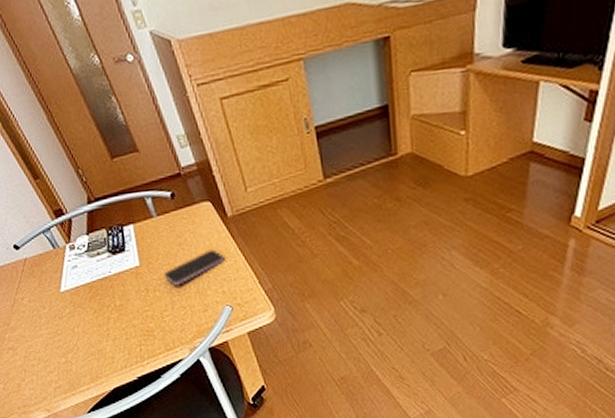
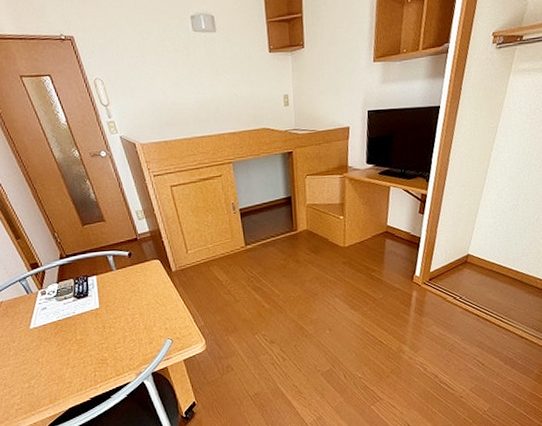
smartphone: present [164,249,226,286] -> none [119,295,169,324]

